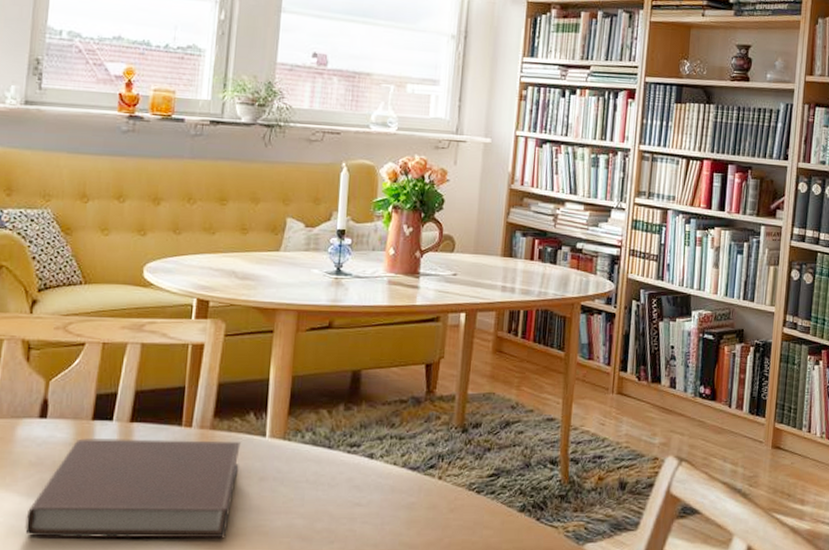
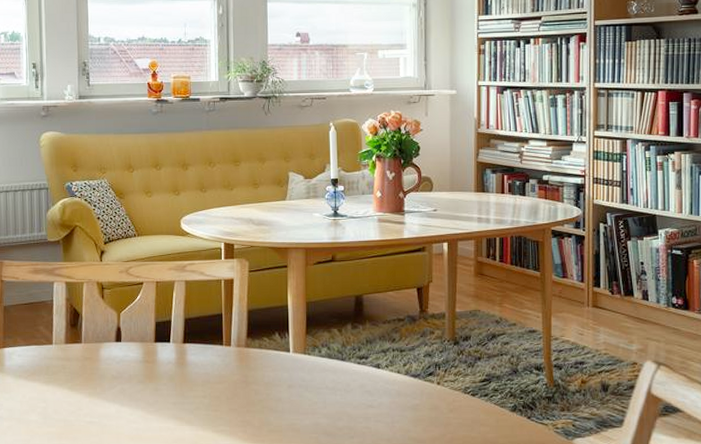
notebook: present [25,438,241,539] -> none [114,356,271,435]

